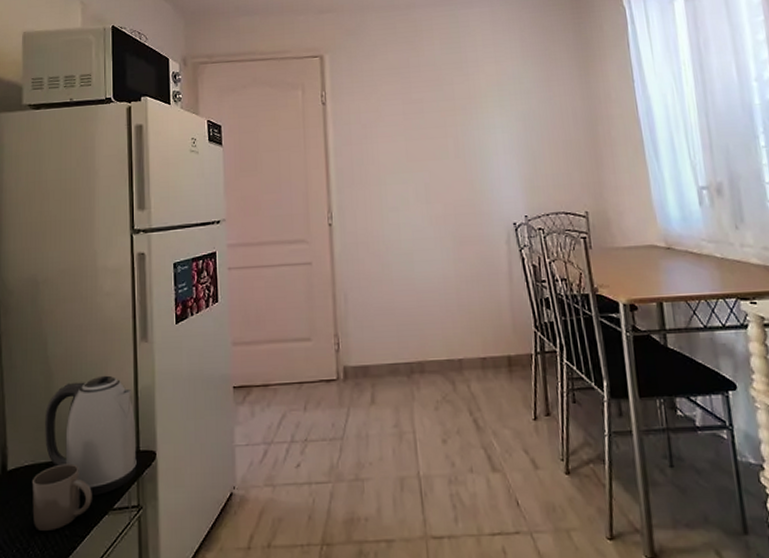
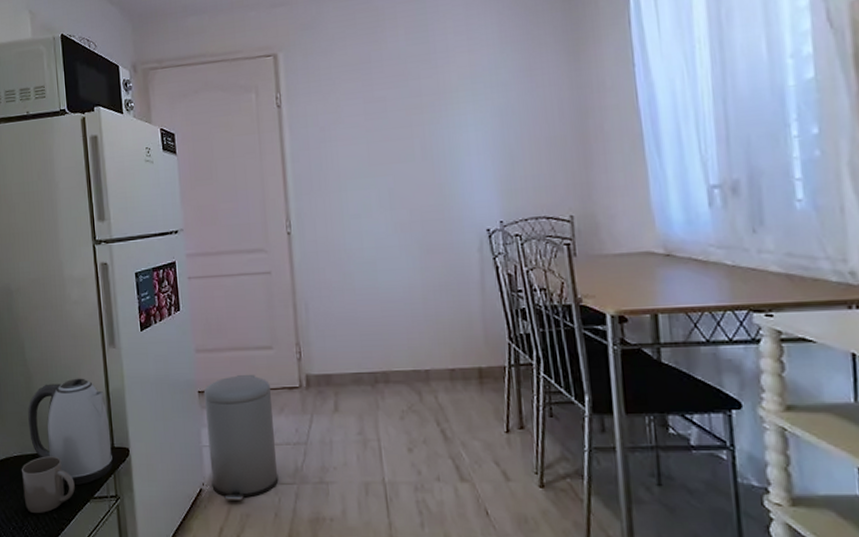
pedal bin: none [239,368,313,504] -> present [203,375,279,500]

